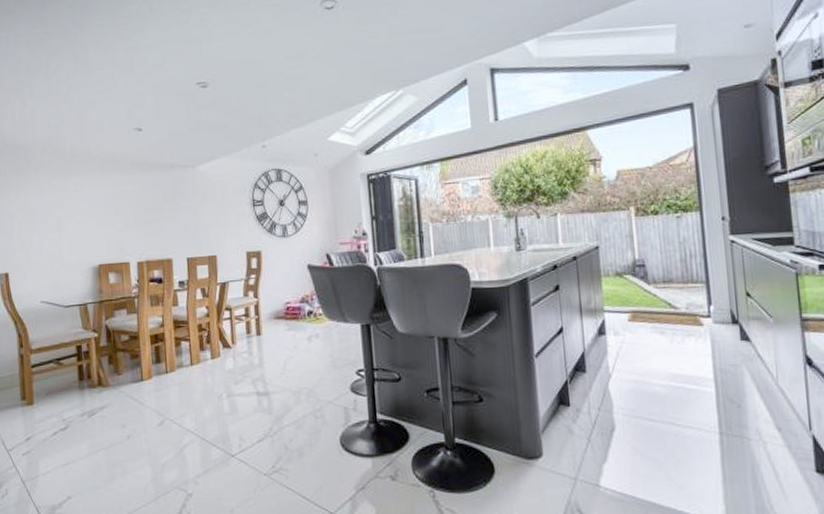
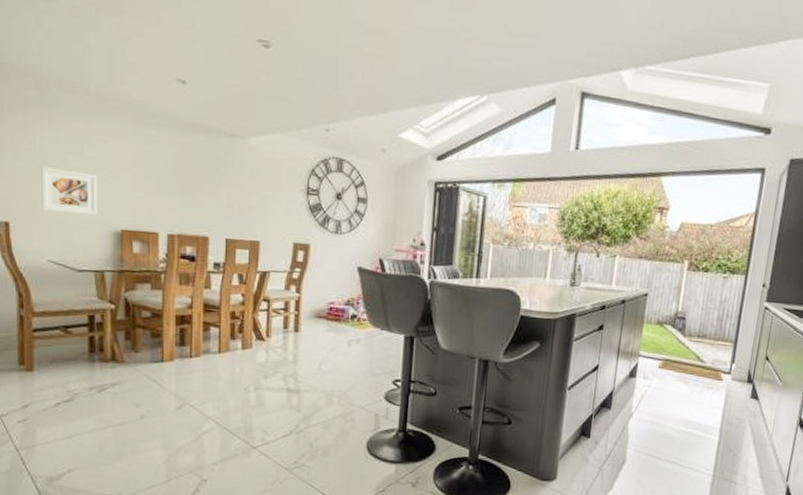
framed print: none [31,220,78,258] -> present [41,167,97,216]

